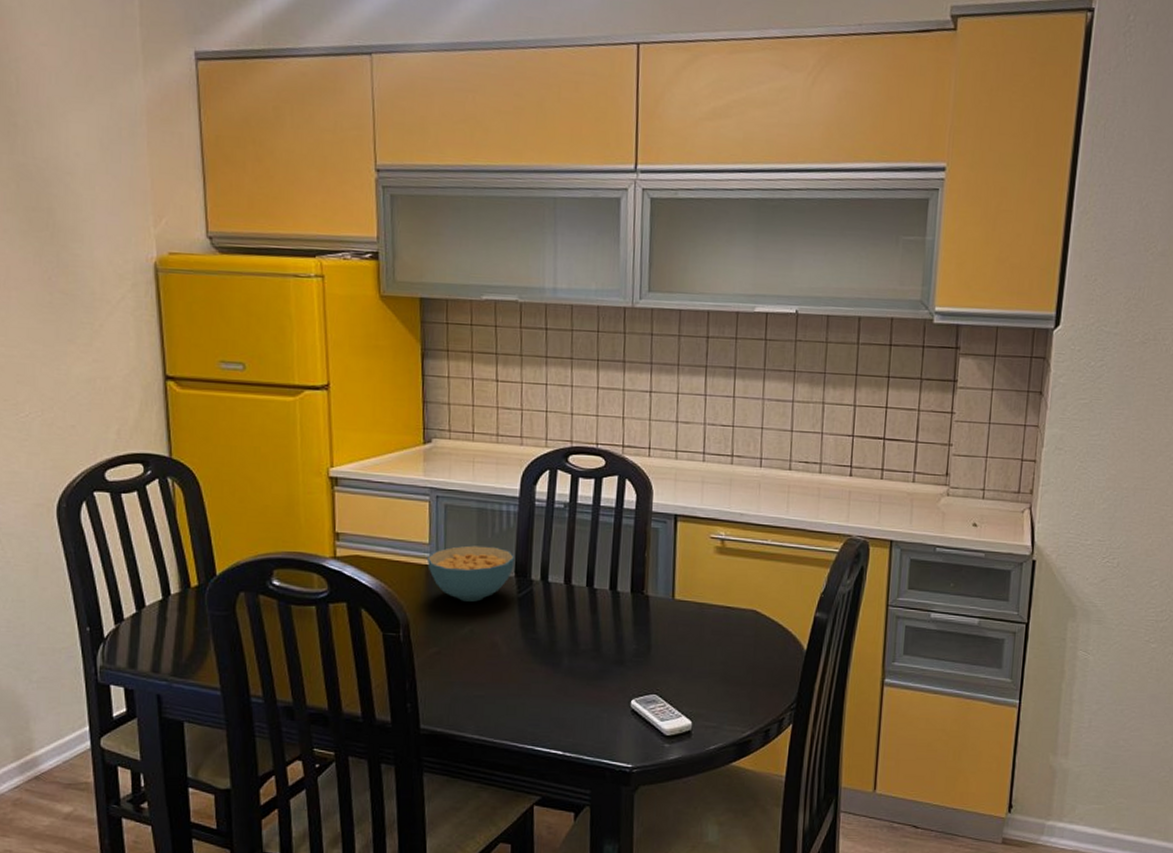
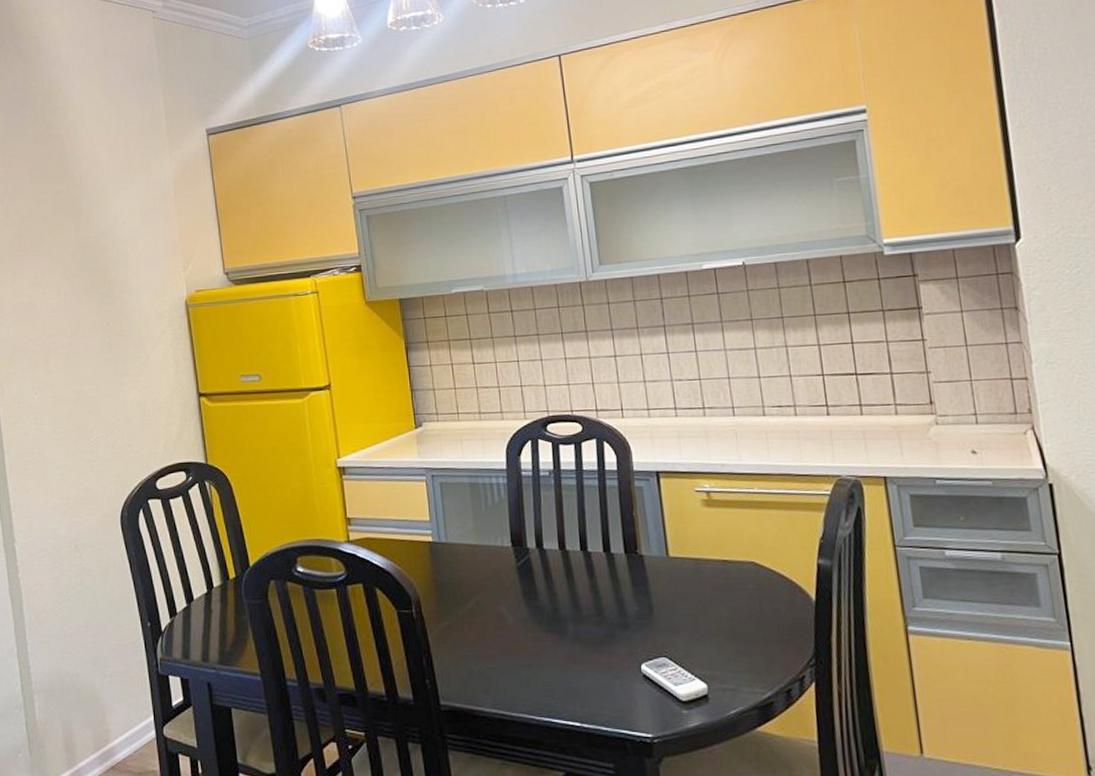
cereal bowl: present [426,545,514,602] -> none [429,518,510,574]

